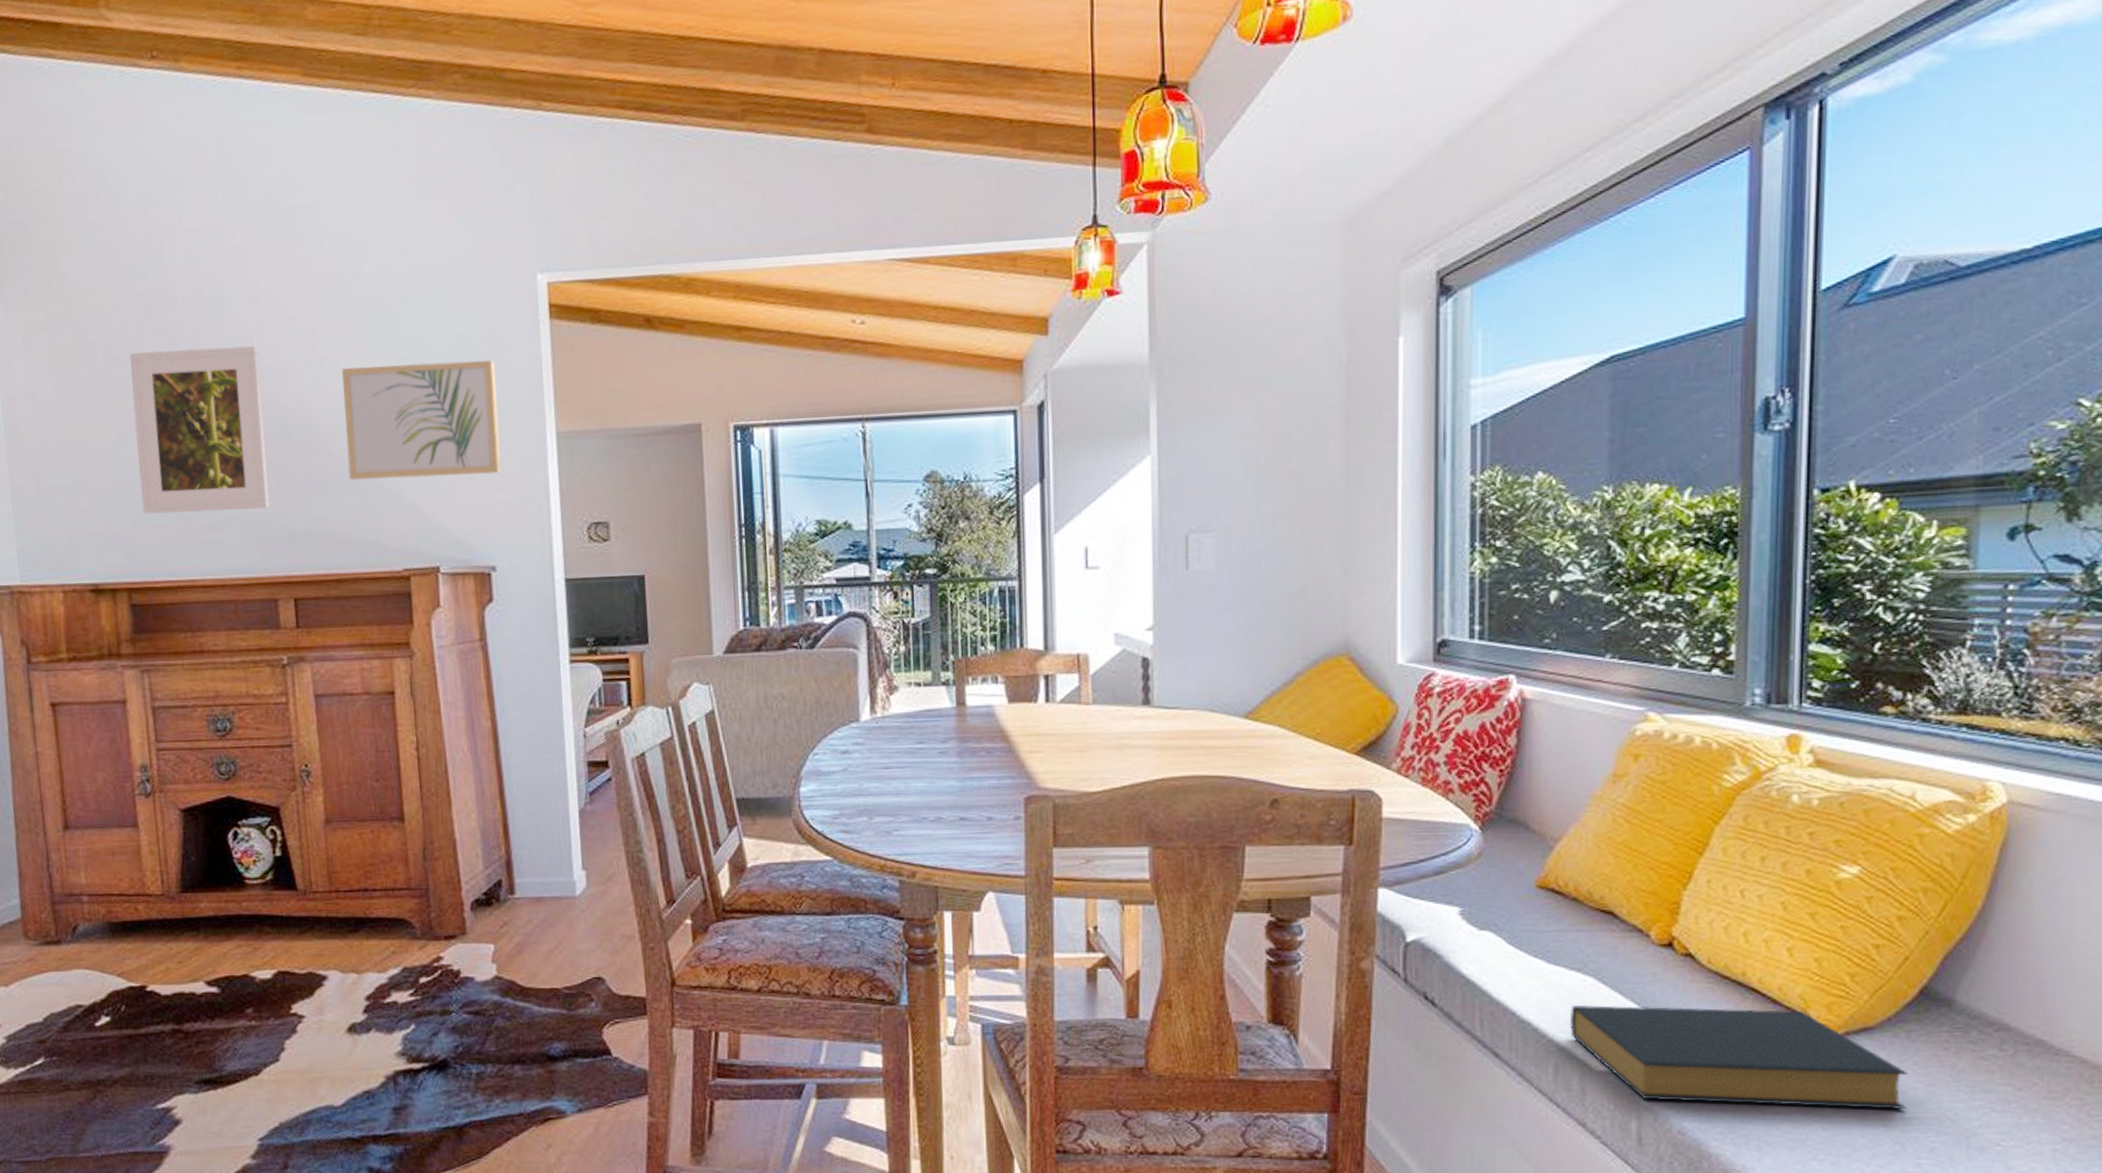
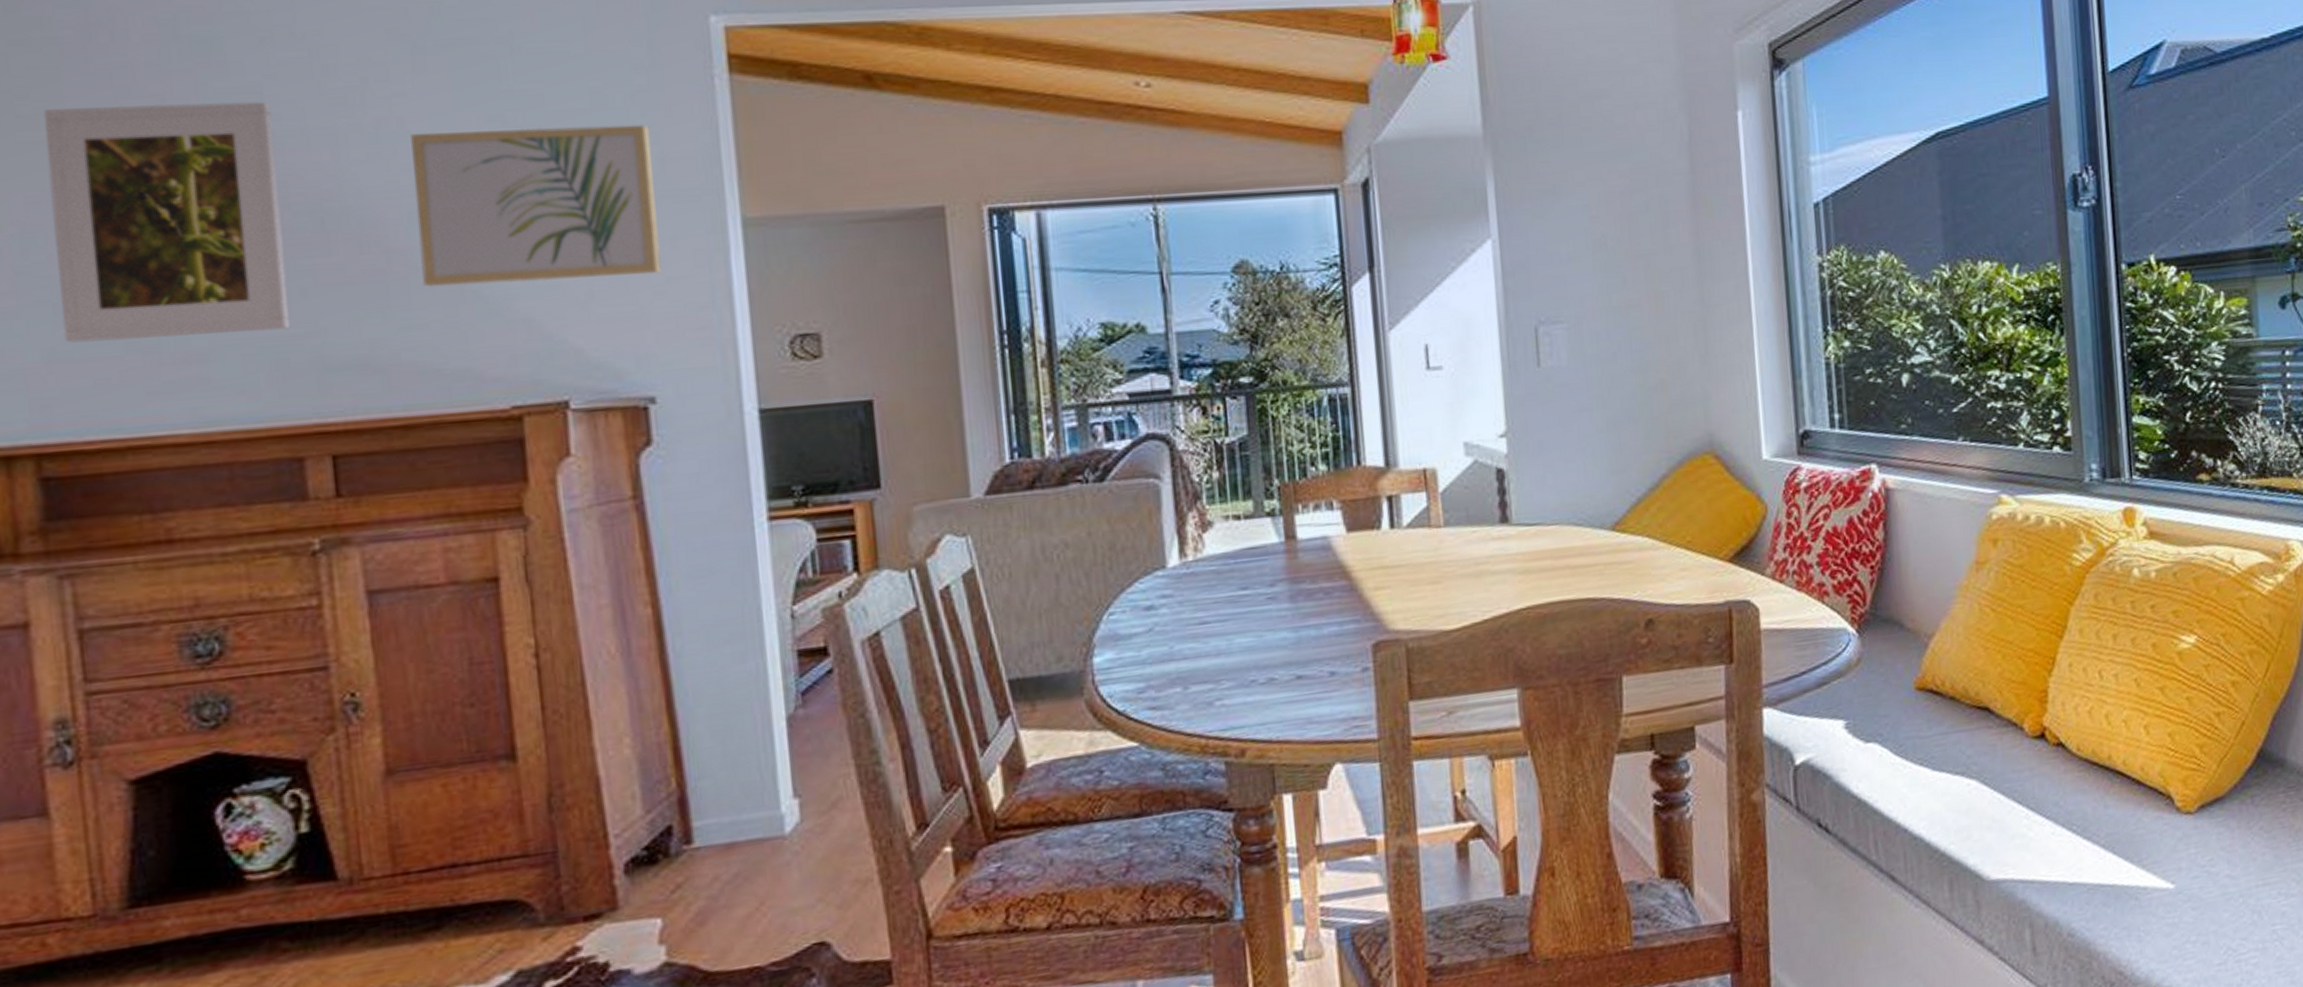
hardback book: present [1569,1004,1909,1110] -> none [1958,788,2259,905]

